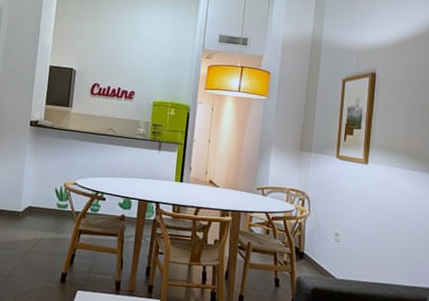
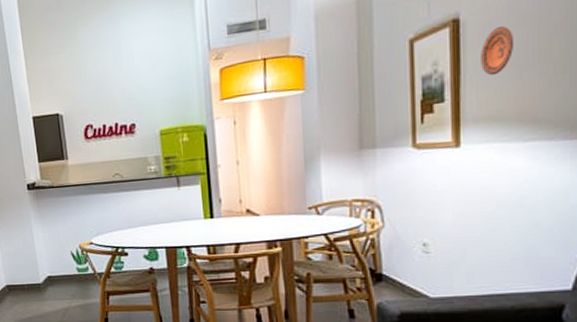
decorative plate: none [386,85,408,118] -> present [481,26,513,76]

